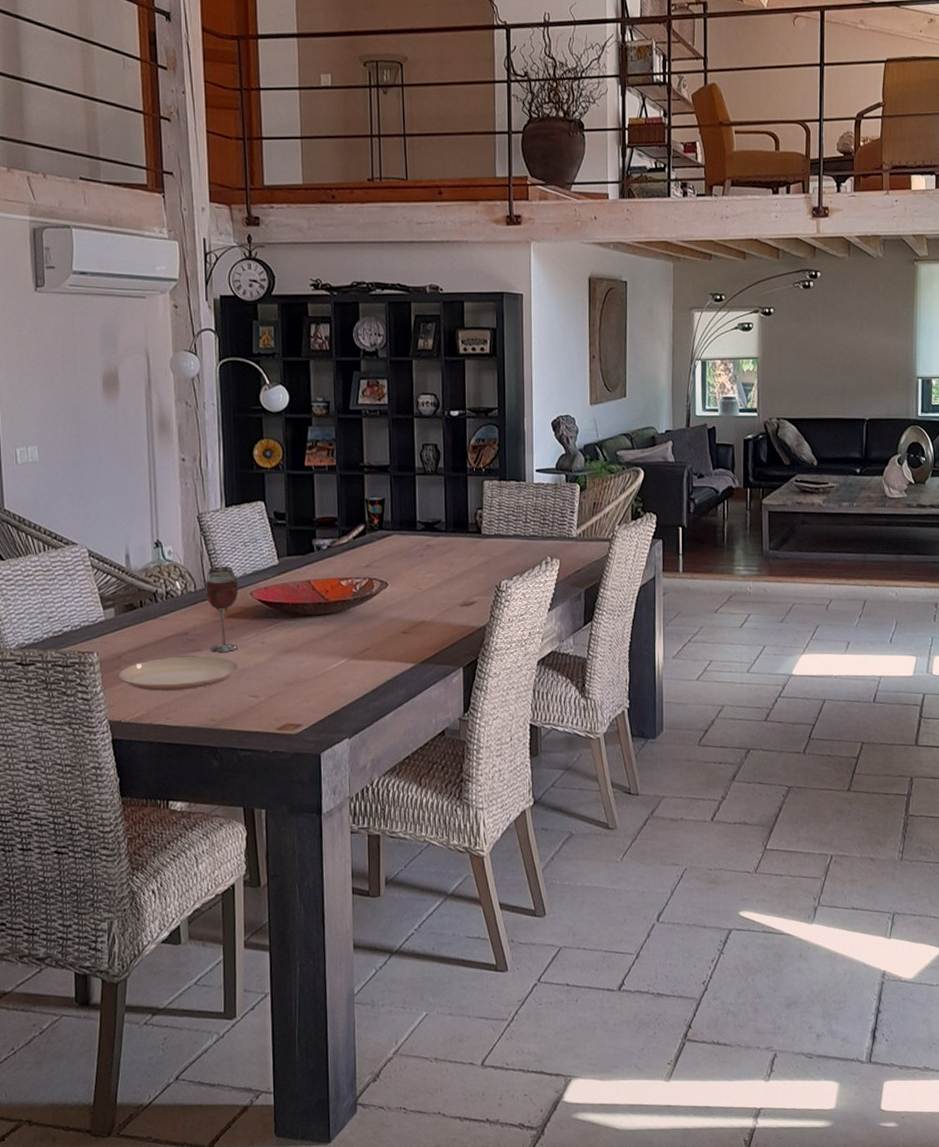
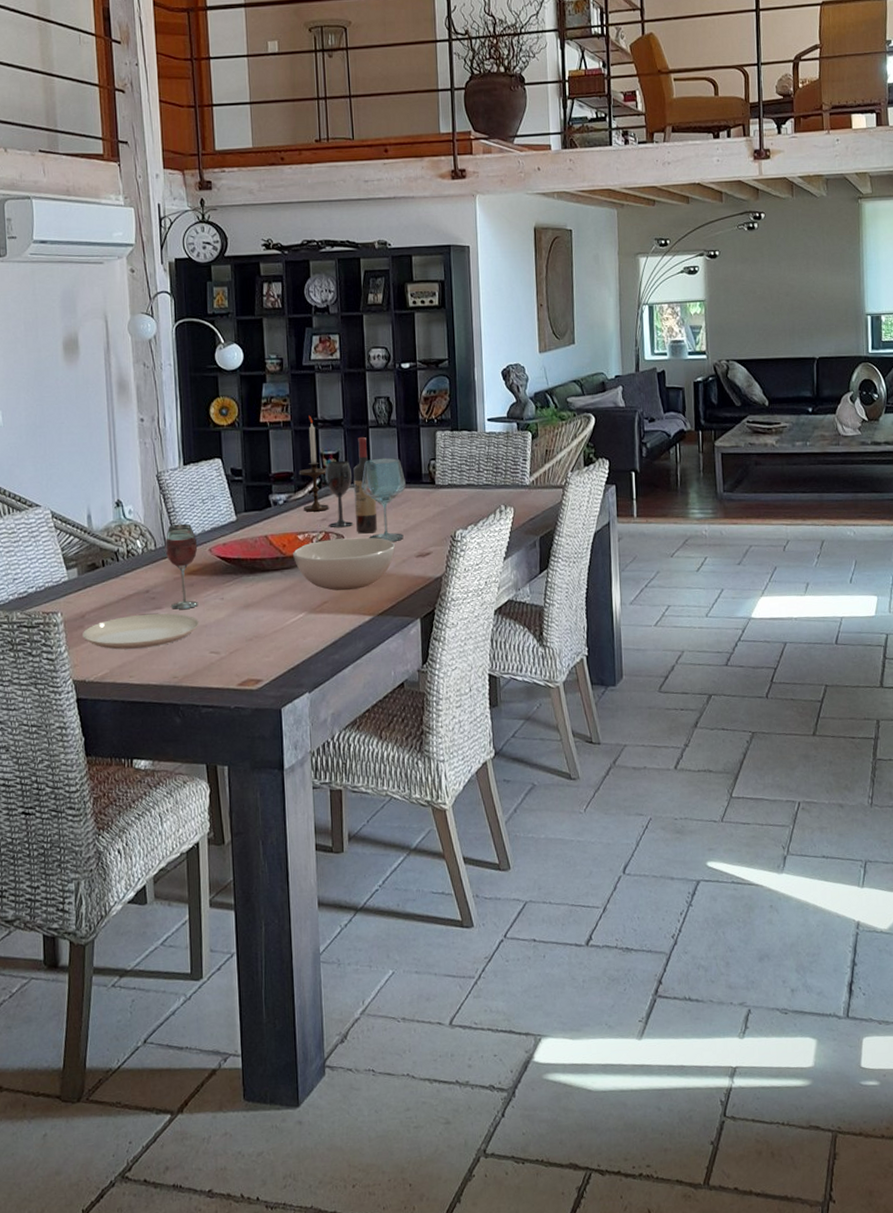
bowl: none [336,585,440,638] -> present [293,537,396,591]
candlestick: none [343,461,373,558] -> present [298,415,329,512]
wine glass: none [370,508,397,574] -> present [325,461,353,527]
wine bottle: none [398,483,423,581] -> present [352,436,378,534]
wine glass: none [407,505,452,590] -> present [361,457,406,542]

